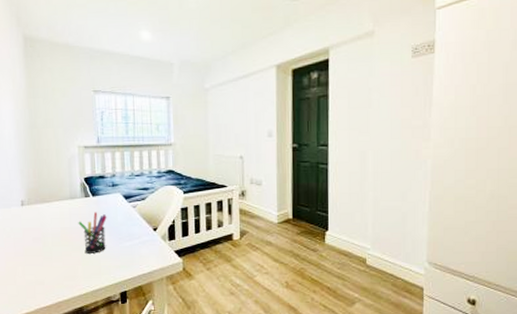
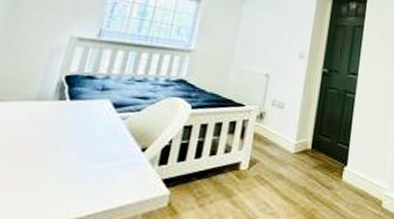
pen holder: present [78,212,107,254] -> none [33,120,82,177]

